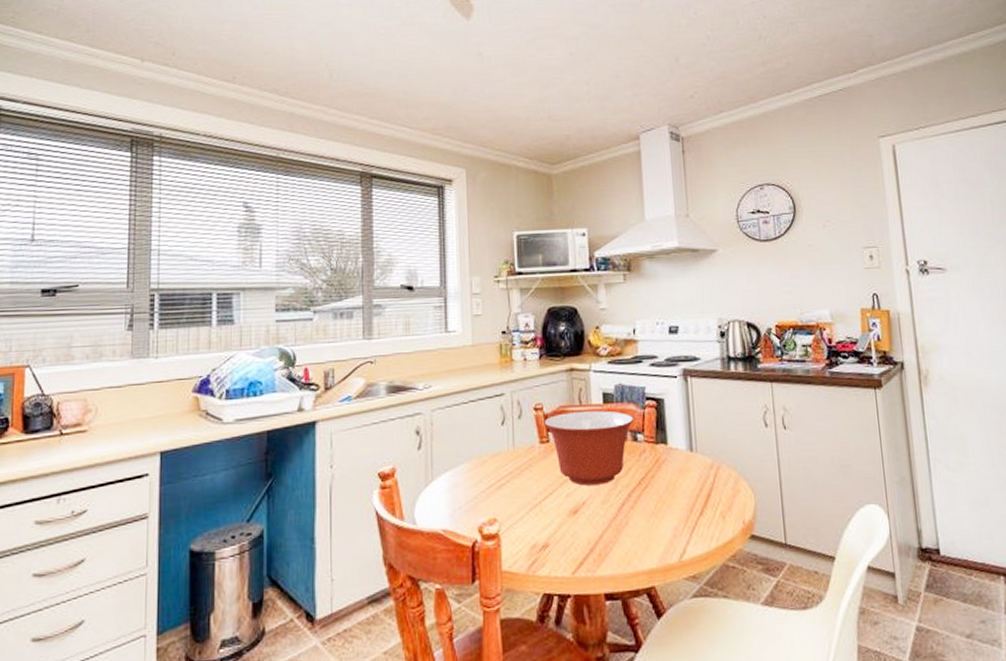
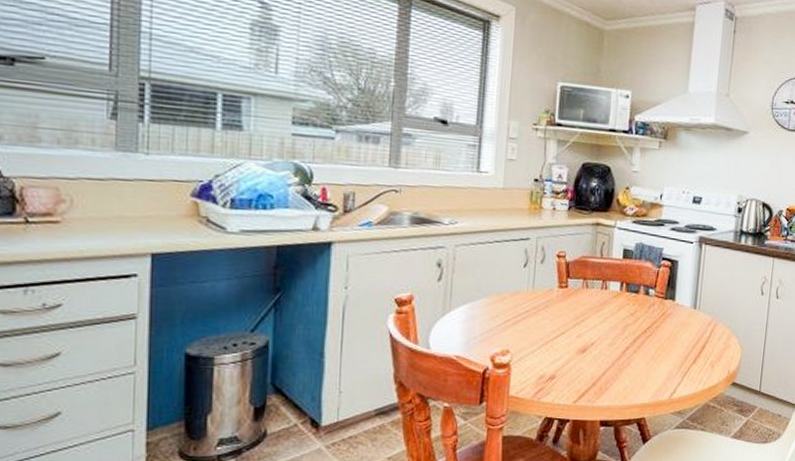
mixing bowl: present [544,410,634,486] -> none [565,263,648,330]

